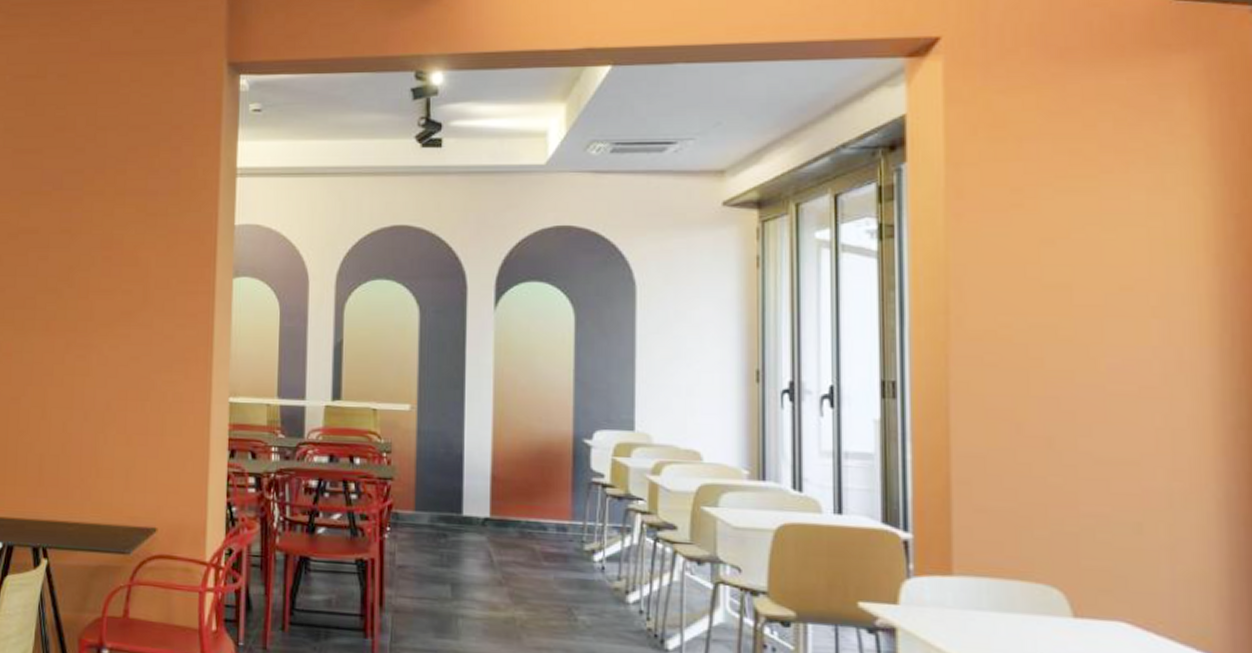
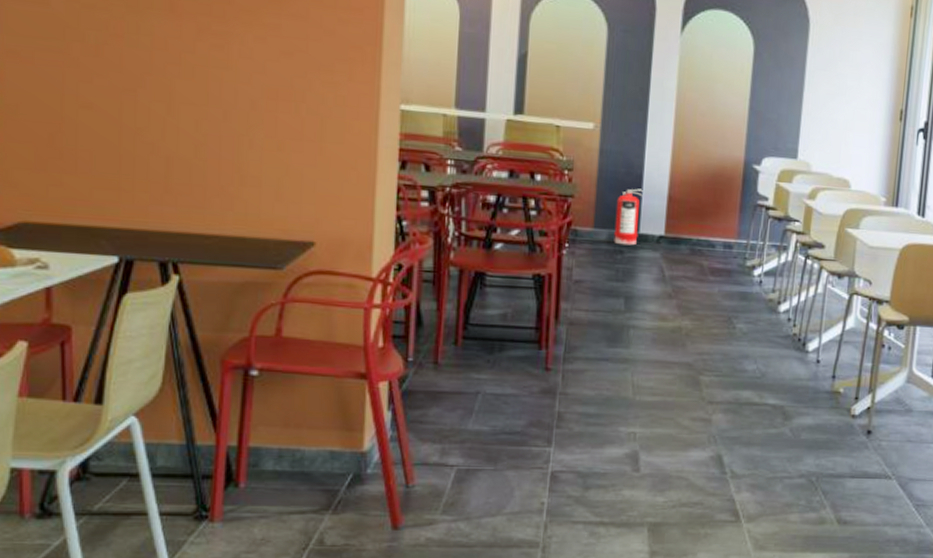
fire extinguisher: none [436,469,464,529] -> present [614,188,643,246]

